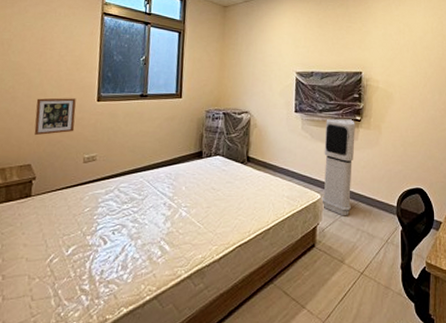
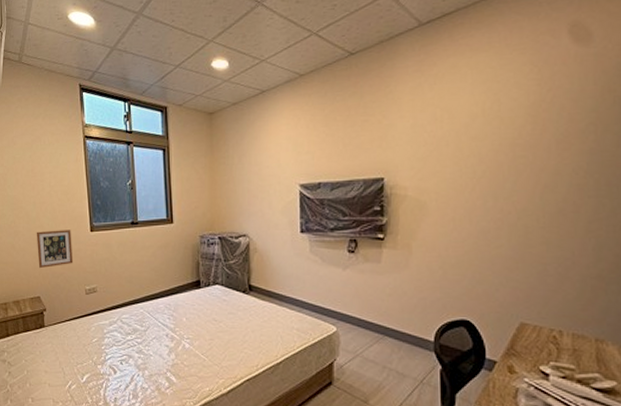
air purifier: present [322,118,355,216] -> none [338,238,377,352]

